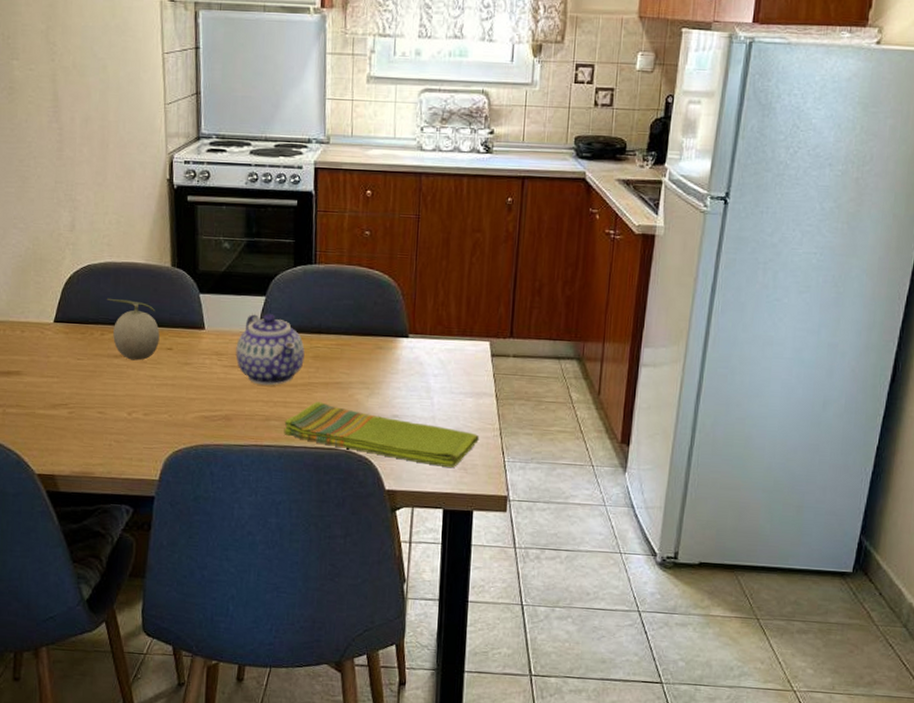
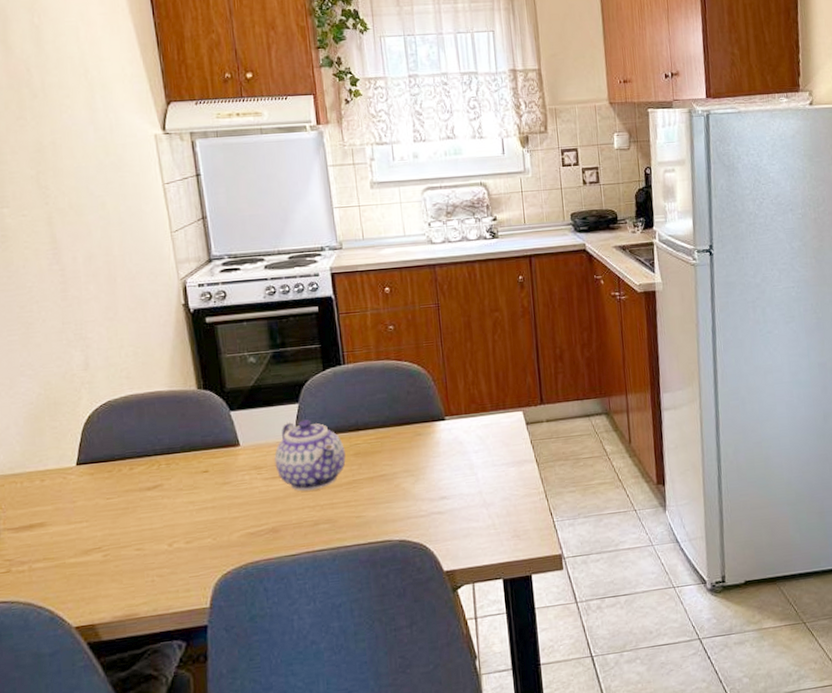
fruit: present [106,298,160,361] -> none [131,429,194,490]
dish towel: present [284,402,479,467] -> none [334,497,527,539]

